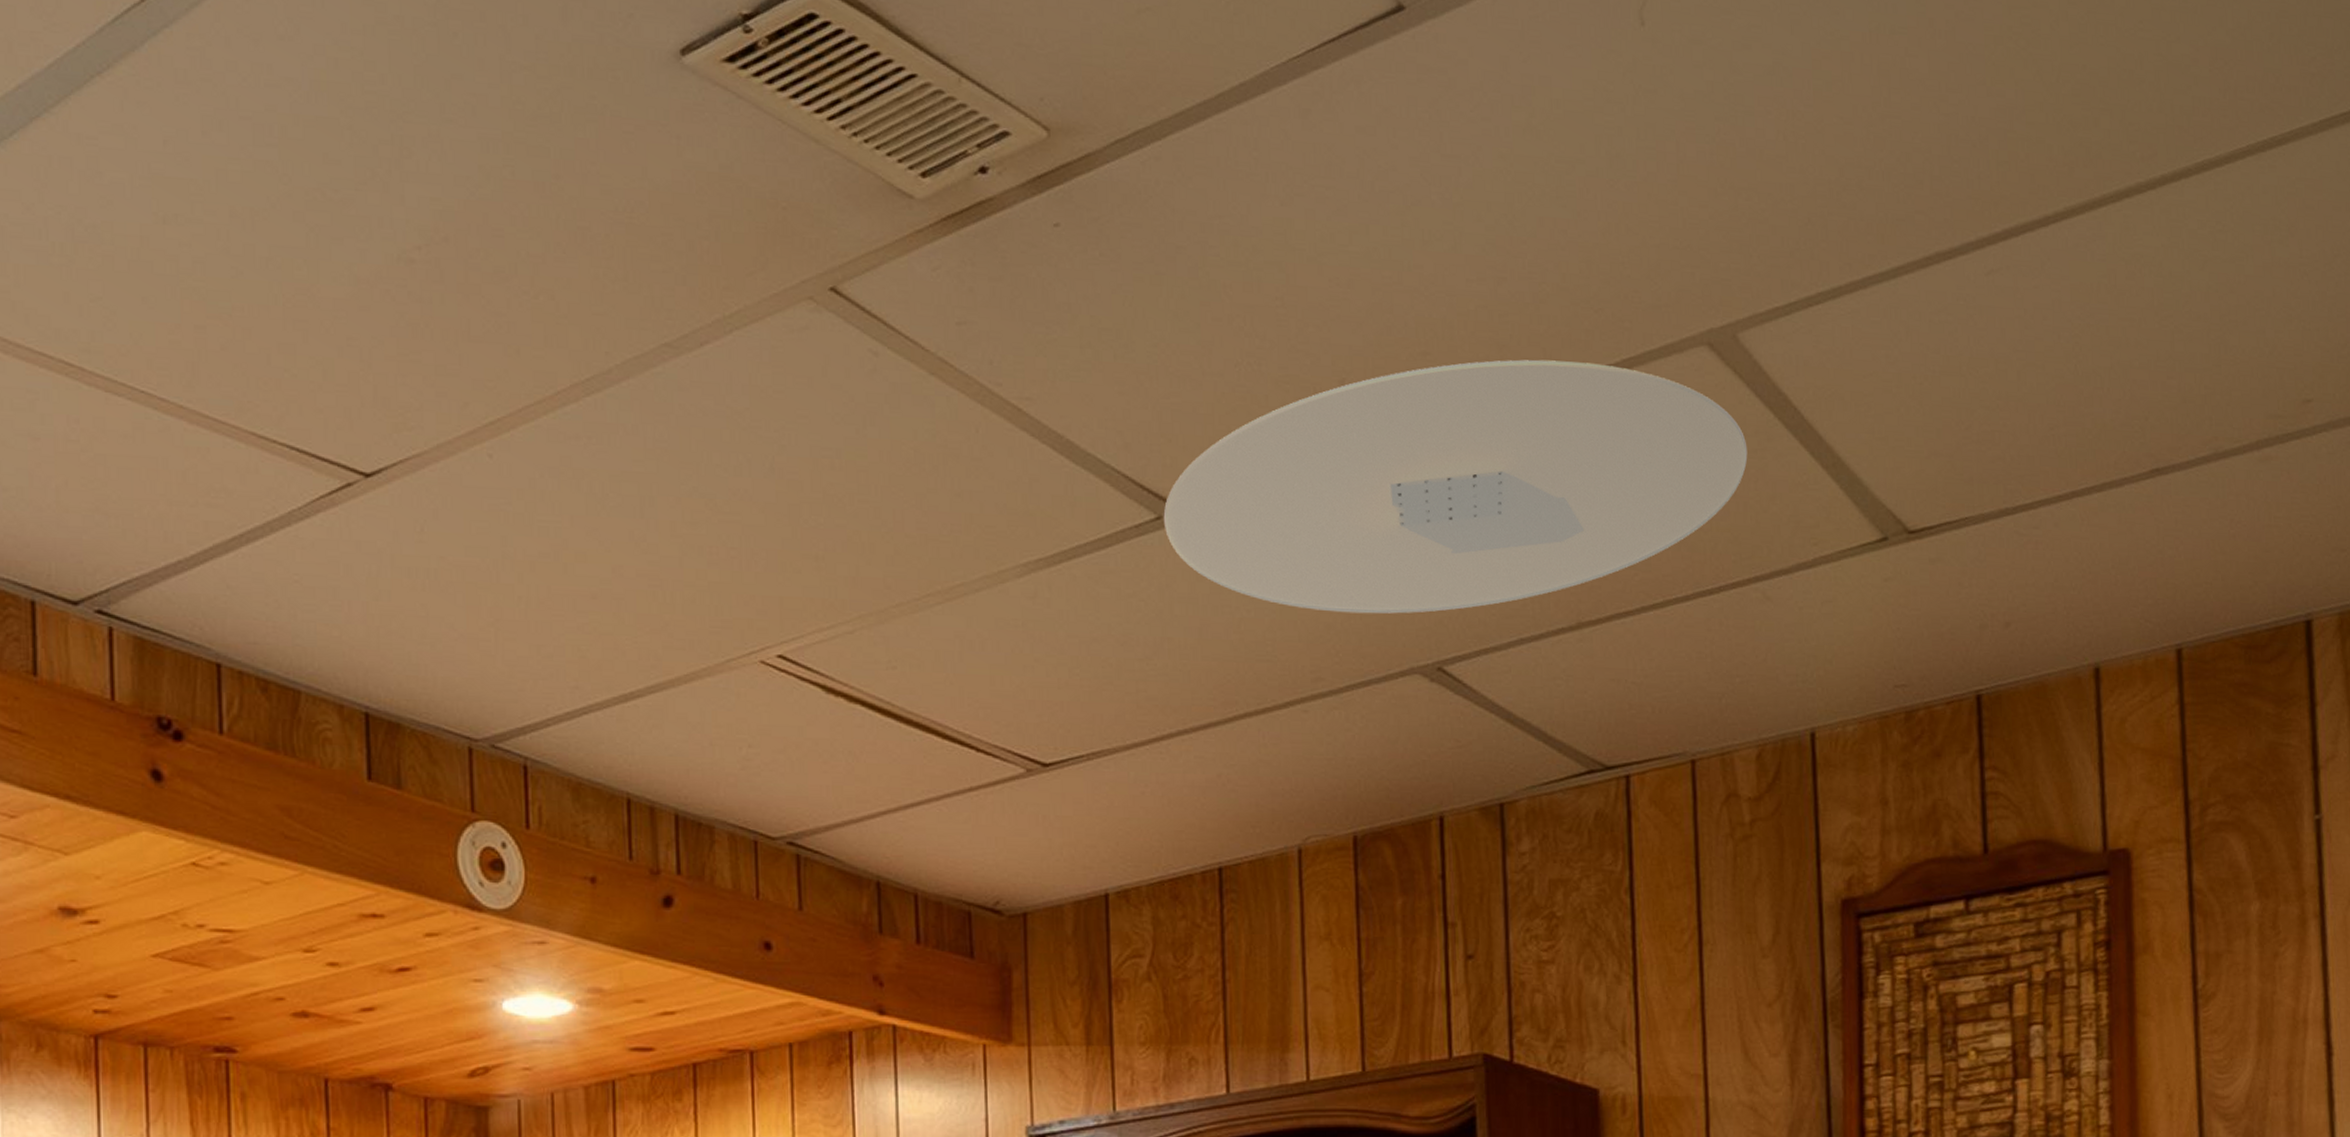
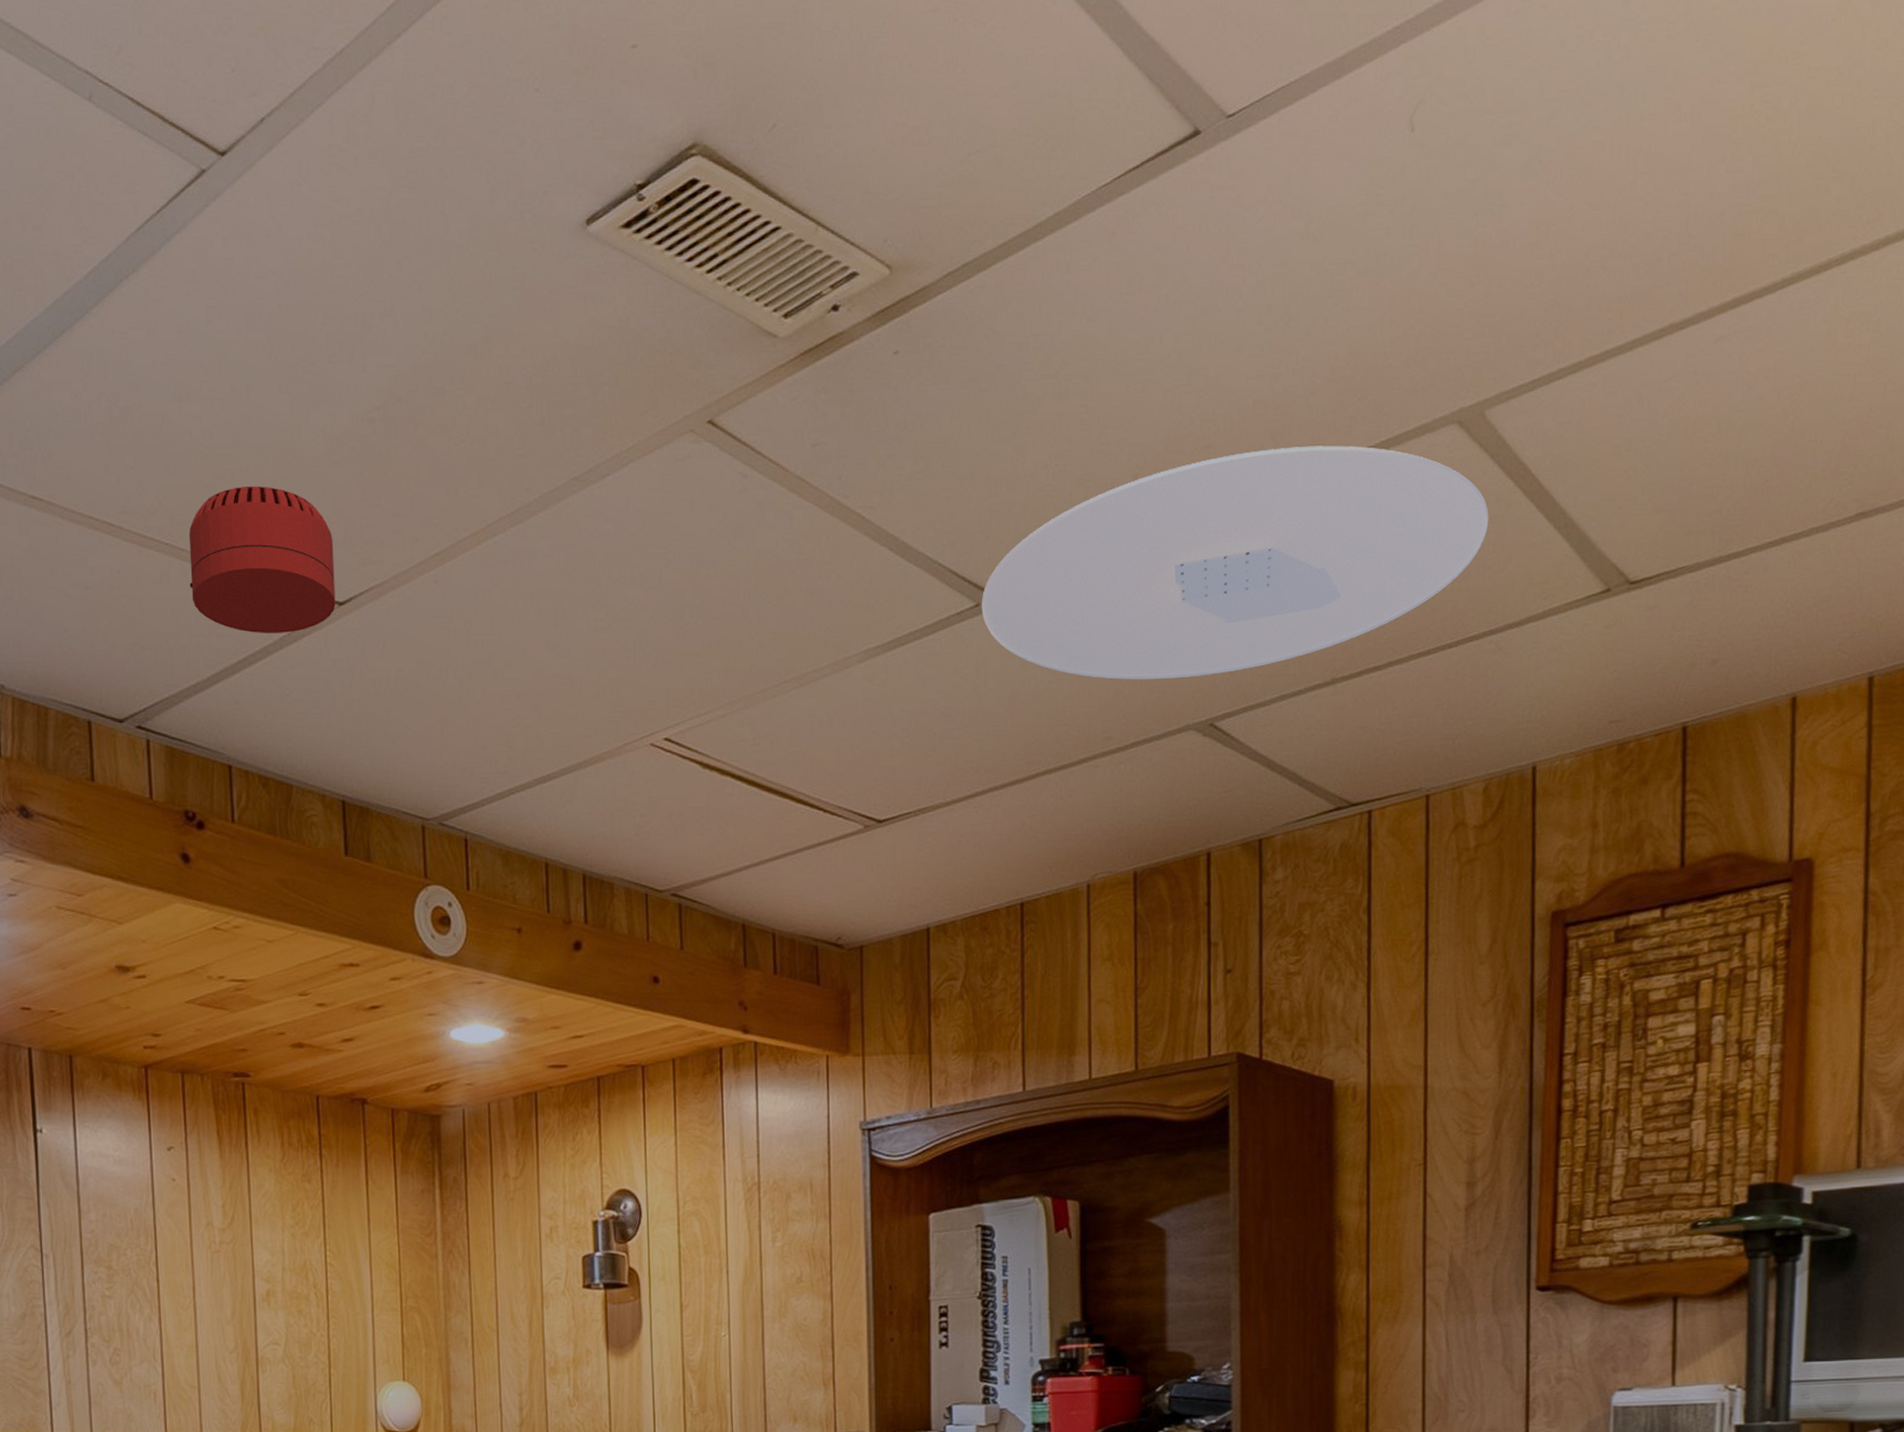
smoke detector: none [171,328,361,508] -> present [188,486,336,634]

